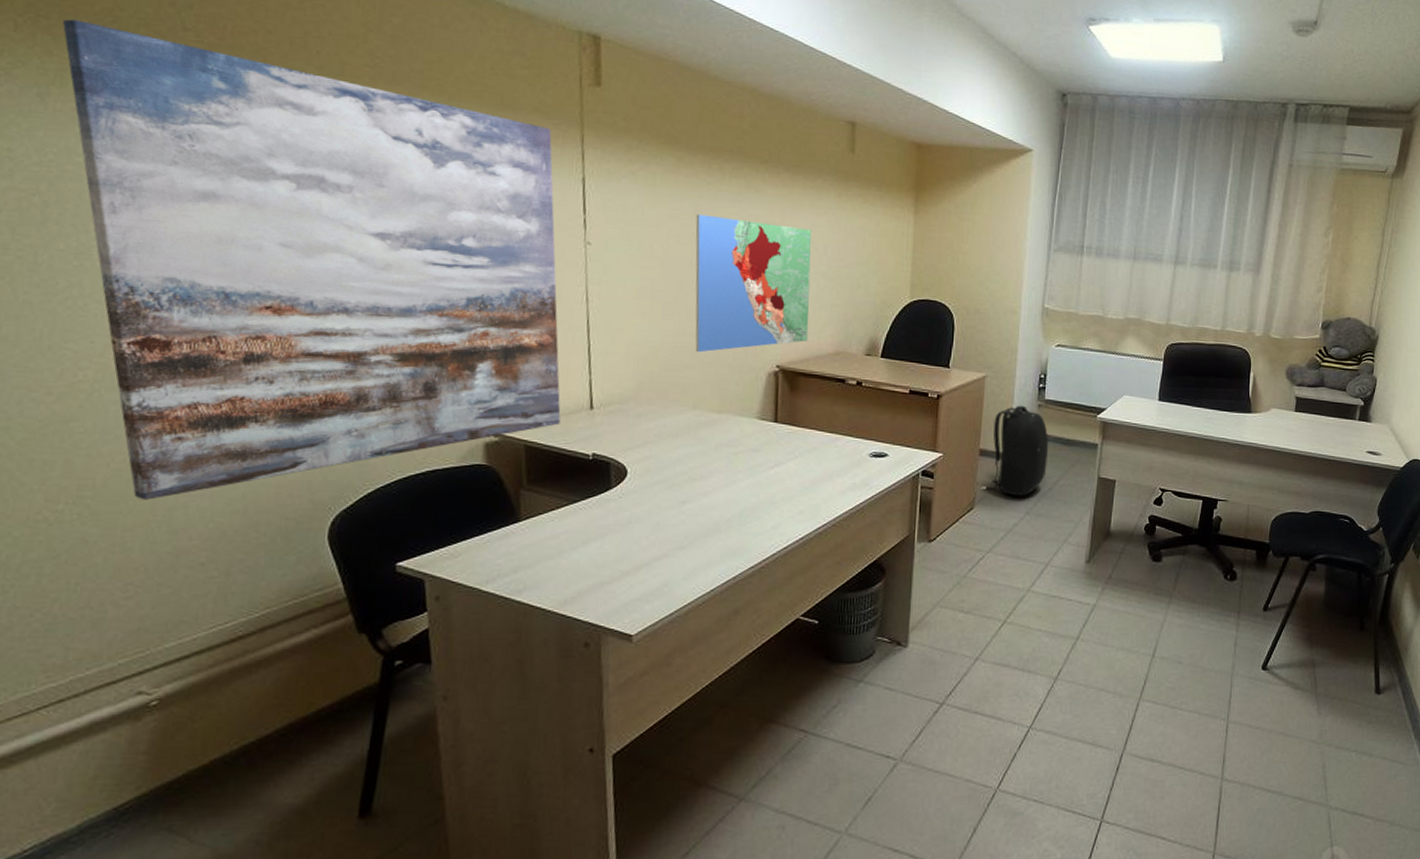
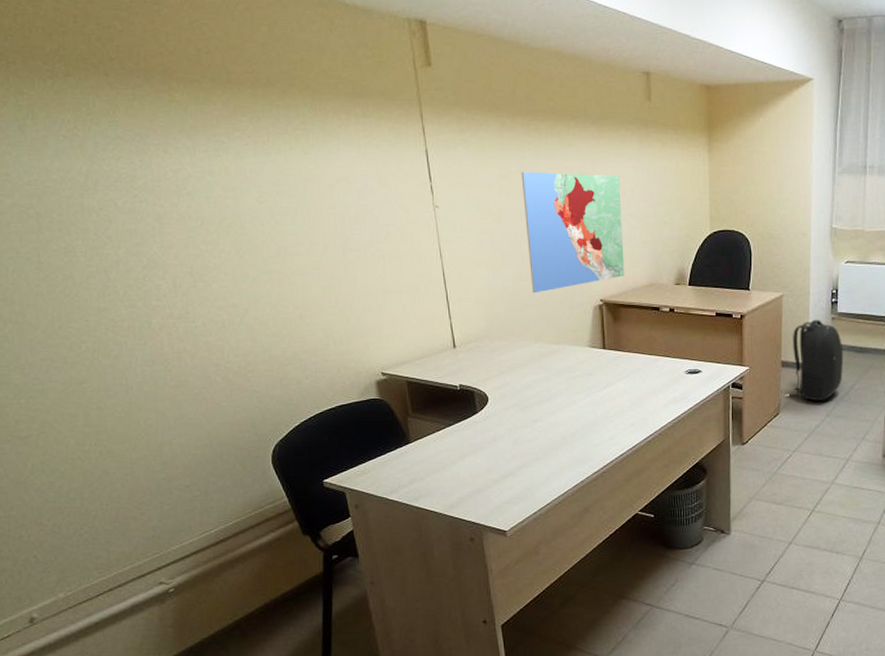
wall art: present [63,19,561,500] -> none [26,62,432,440]

